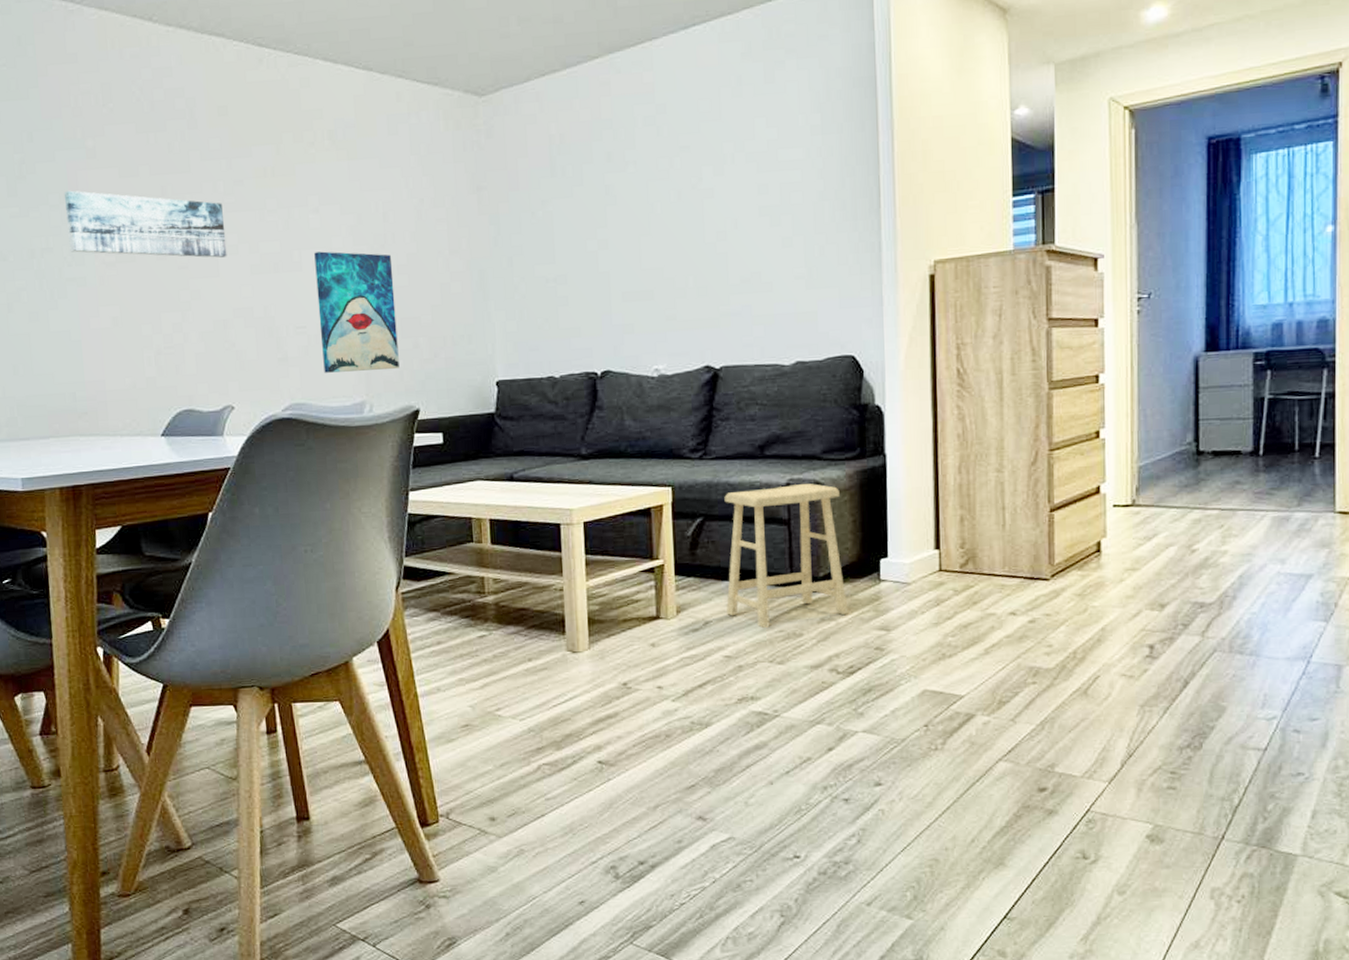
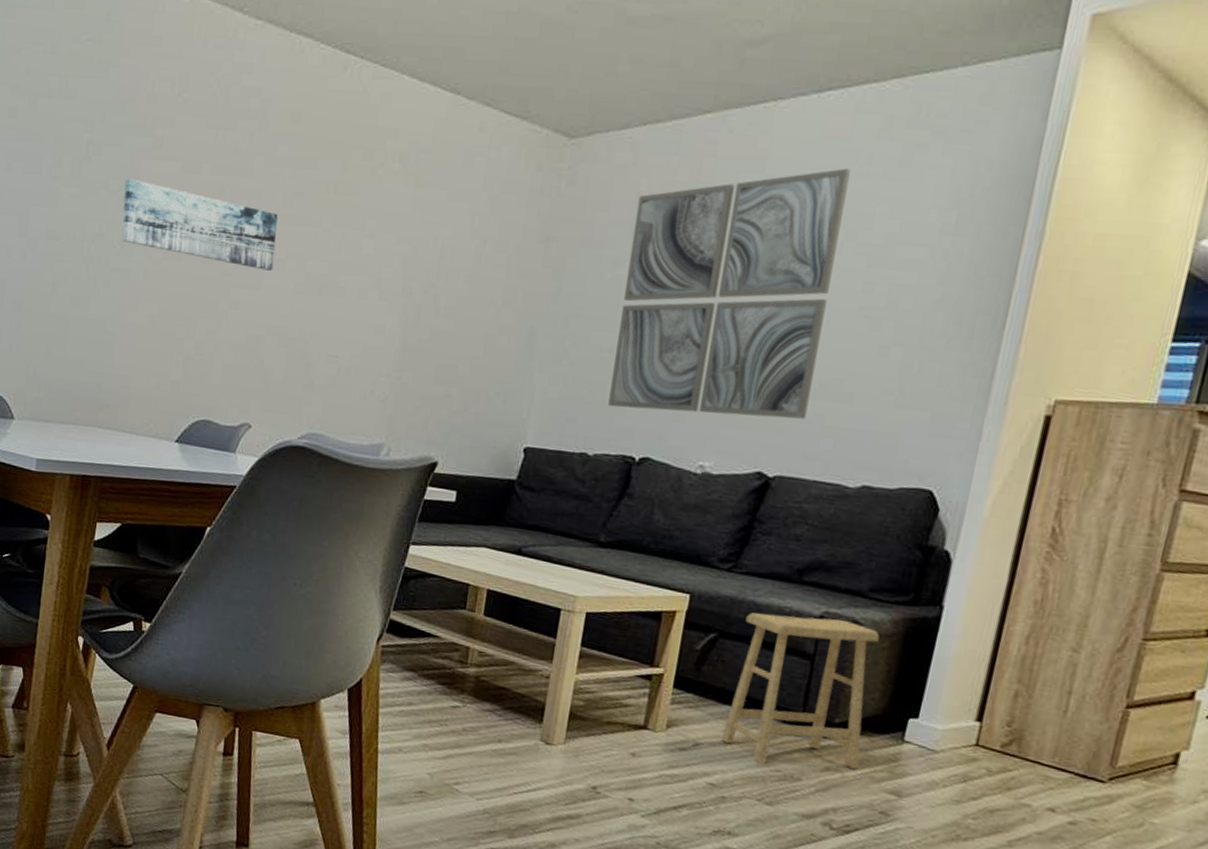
wall art: present [314,251,399,373] -> none [348,280,440,416]
wall art: none [551,90,736,331] -> present [608,168,851,419]

